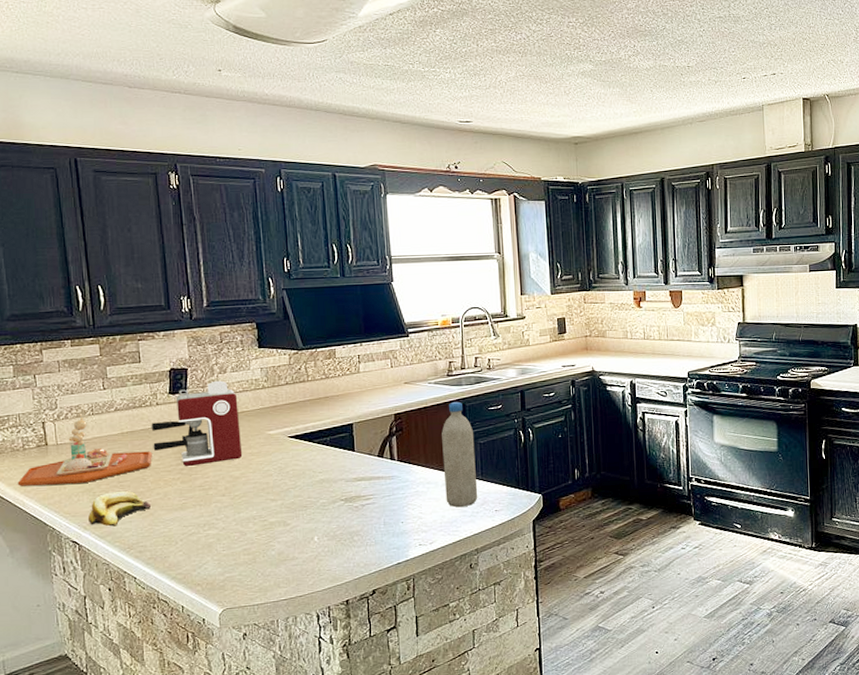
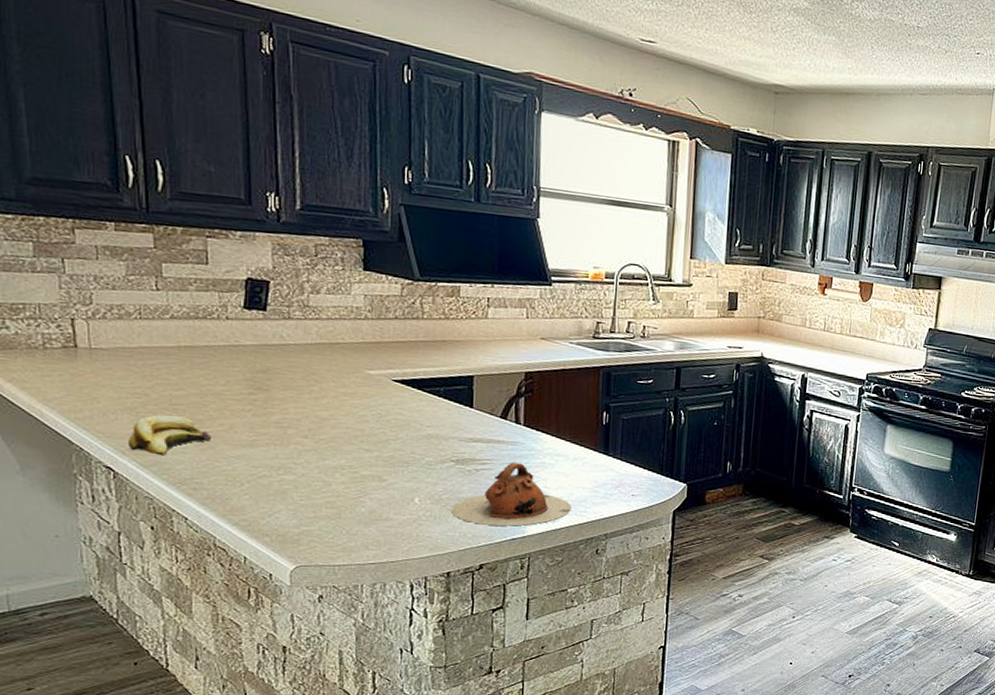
food tray: present [17,414,152,486] -> none [34,315,217,400]
coffee maker: present [151,380,243,467] -> none [217,301,334,399]
teapot: none [345,494,445,554] -> present [452,463,571,526]
water bottle: present [442,401,478,508] -> none [576,368,617,487]

